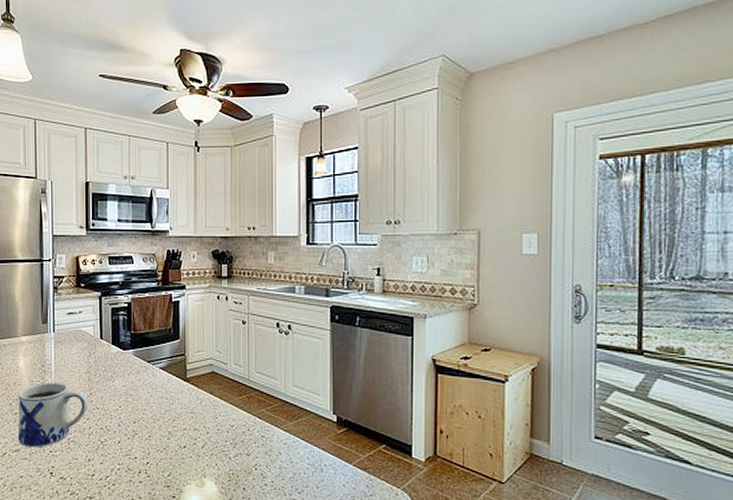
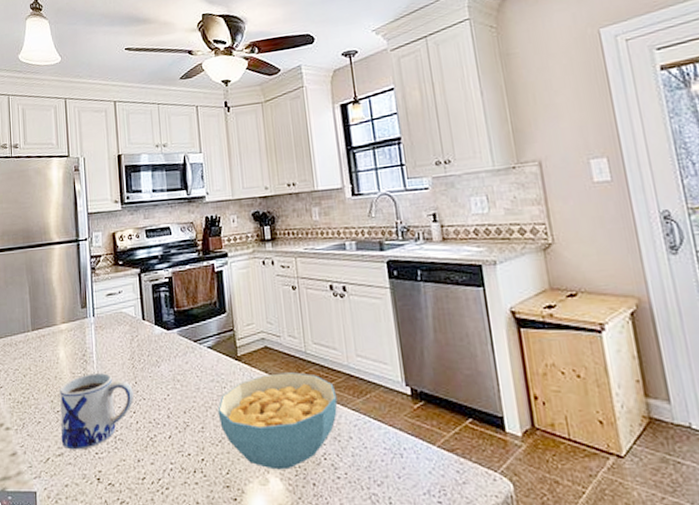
cereal bowl: none [164,395,272,476] -> present [217,372,338,470]

